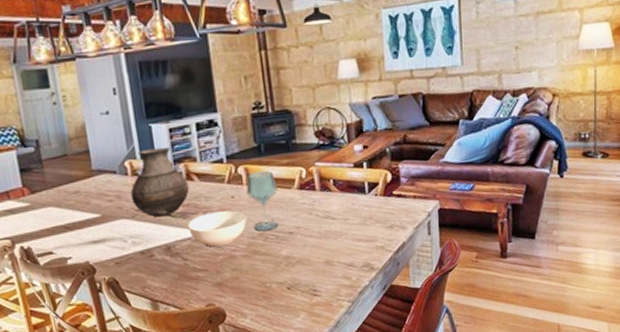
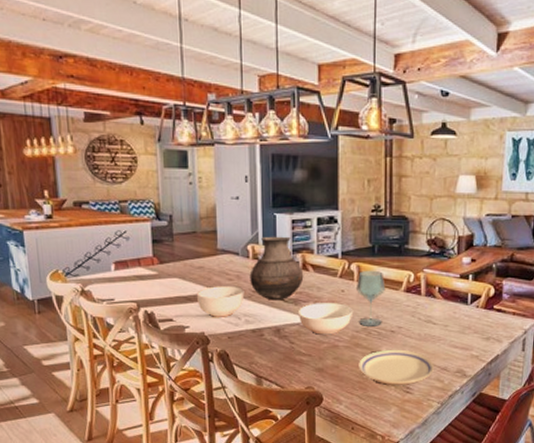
bowl: none [74,207,128,244] -> present [196,286,245,317]
plate: none [259,250,339,291] -> present [359,349,434,386]

